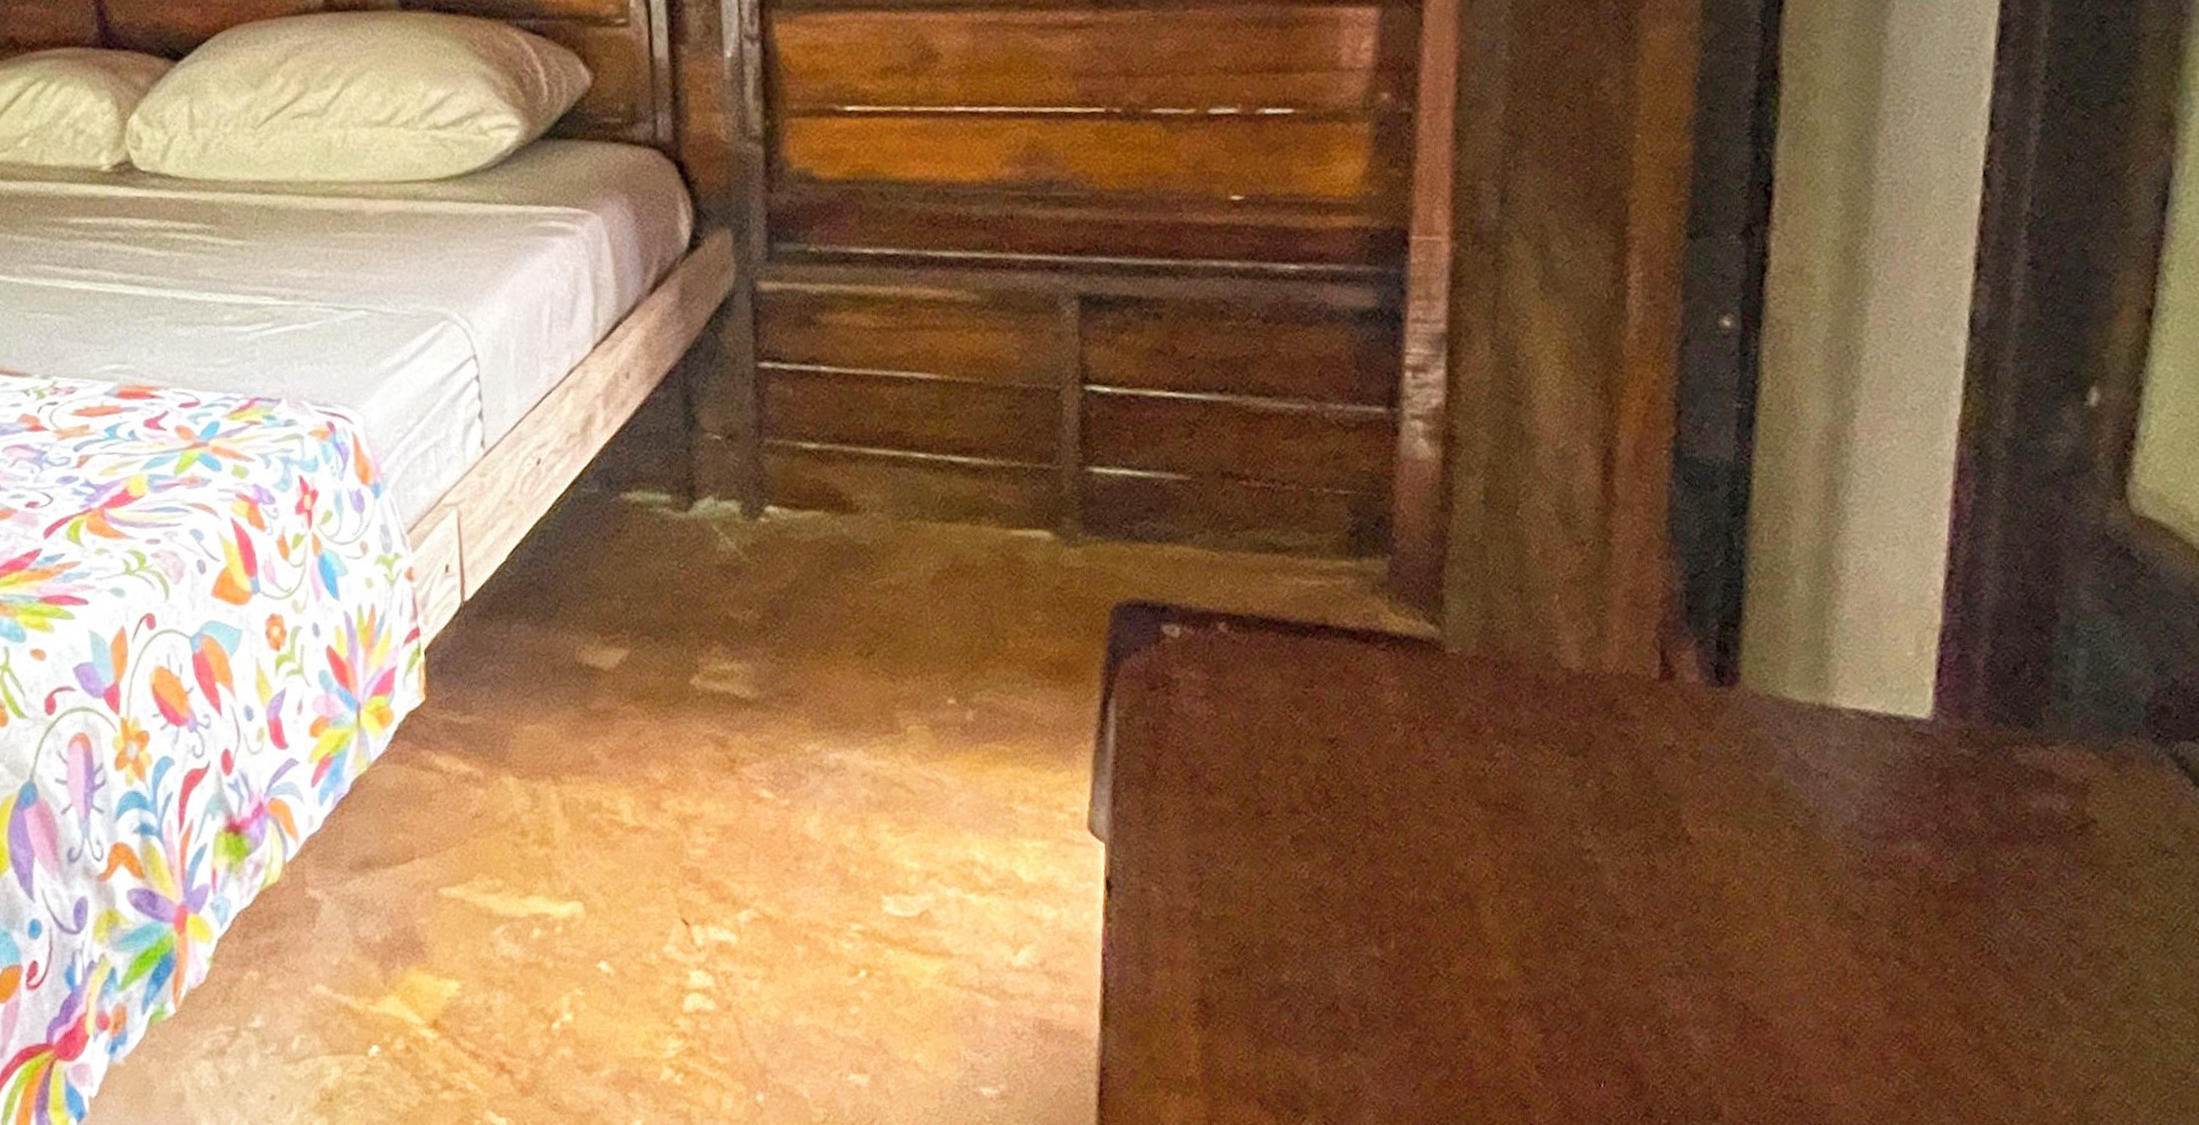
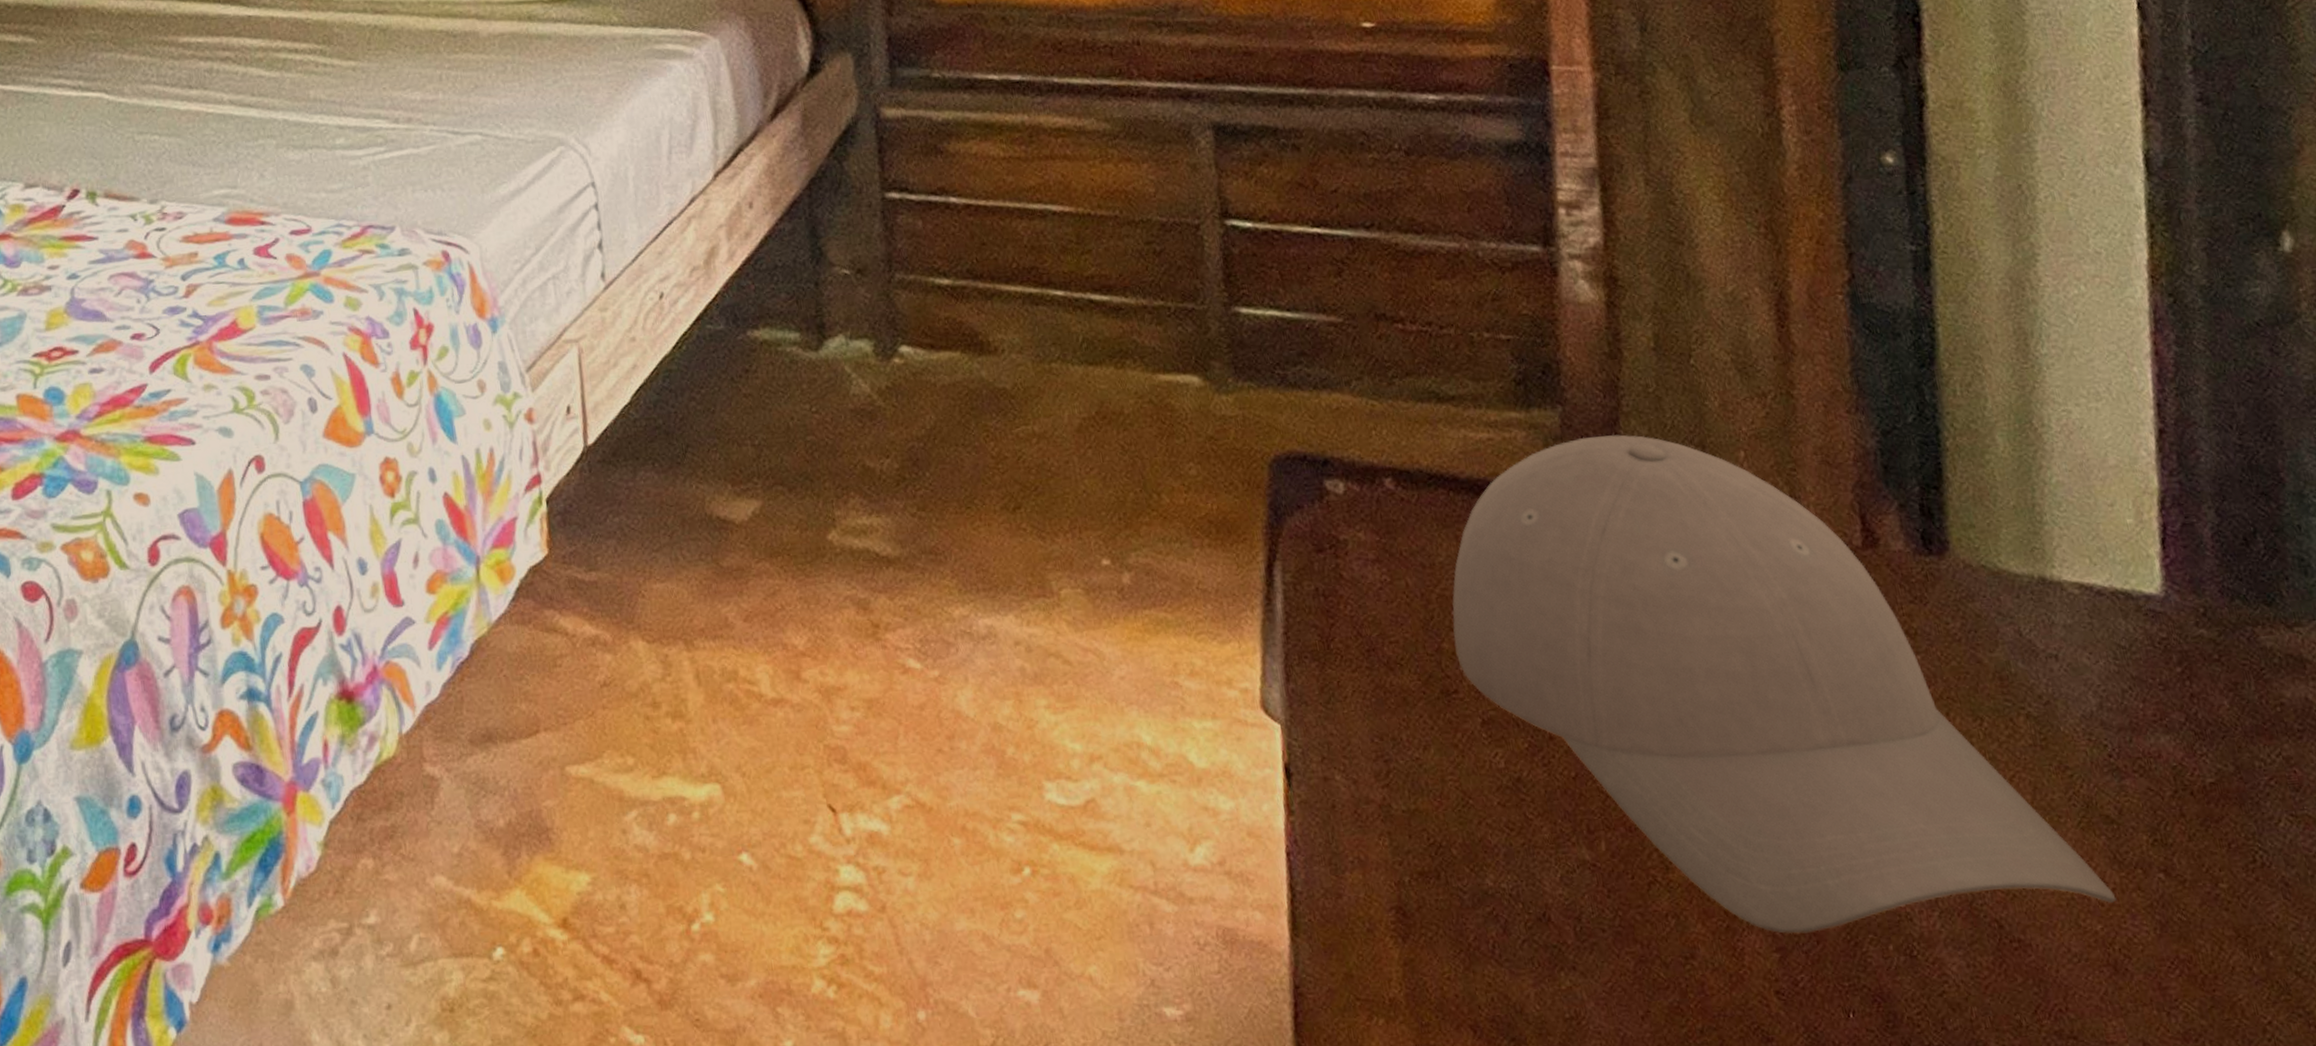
baseball cap: none [1271,580,1854,1018] -> present [1452,434,2117,934]

